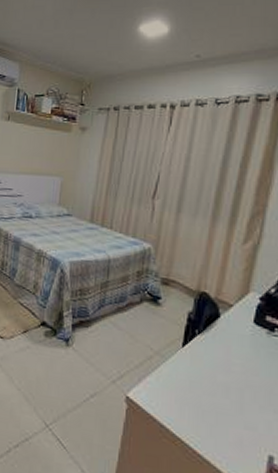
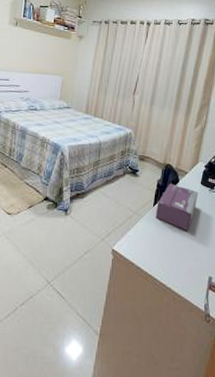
tissue box: none [185,318,250,387] -> present [155,183,198,231]

